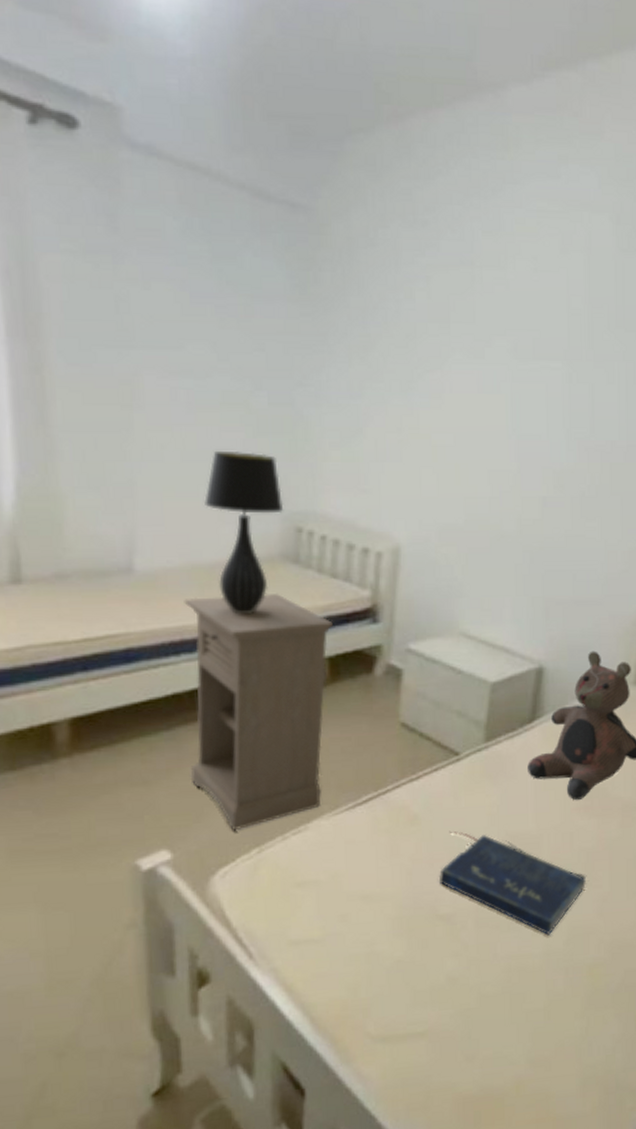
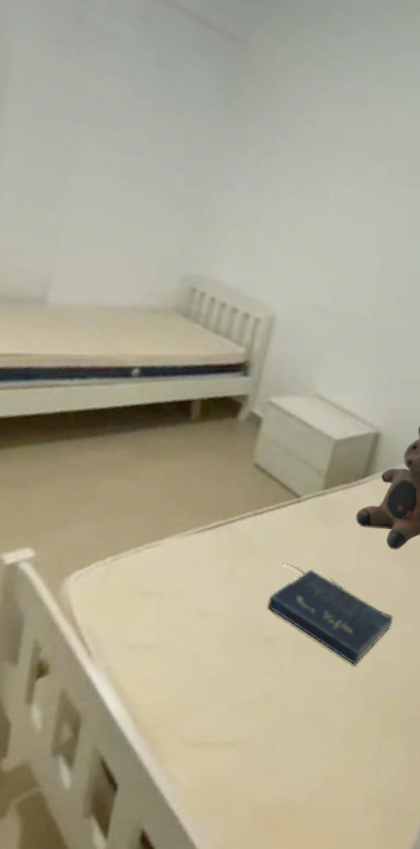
nightstand: present [184,592,333,831] -> none [63,332,210,539]
table lamp: present [203,450,284,615] -> none [116,215,185,354]

